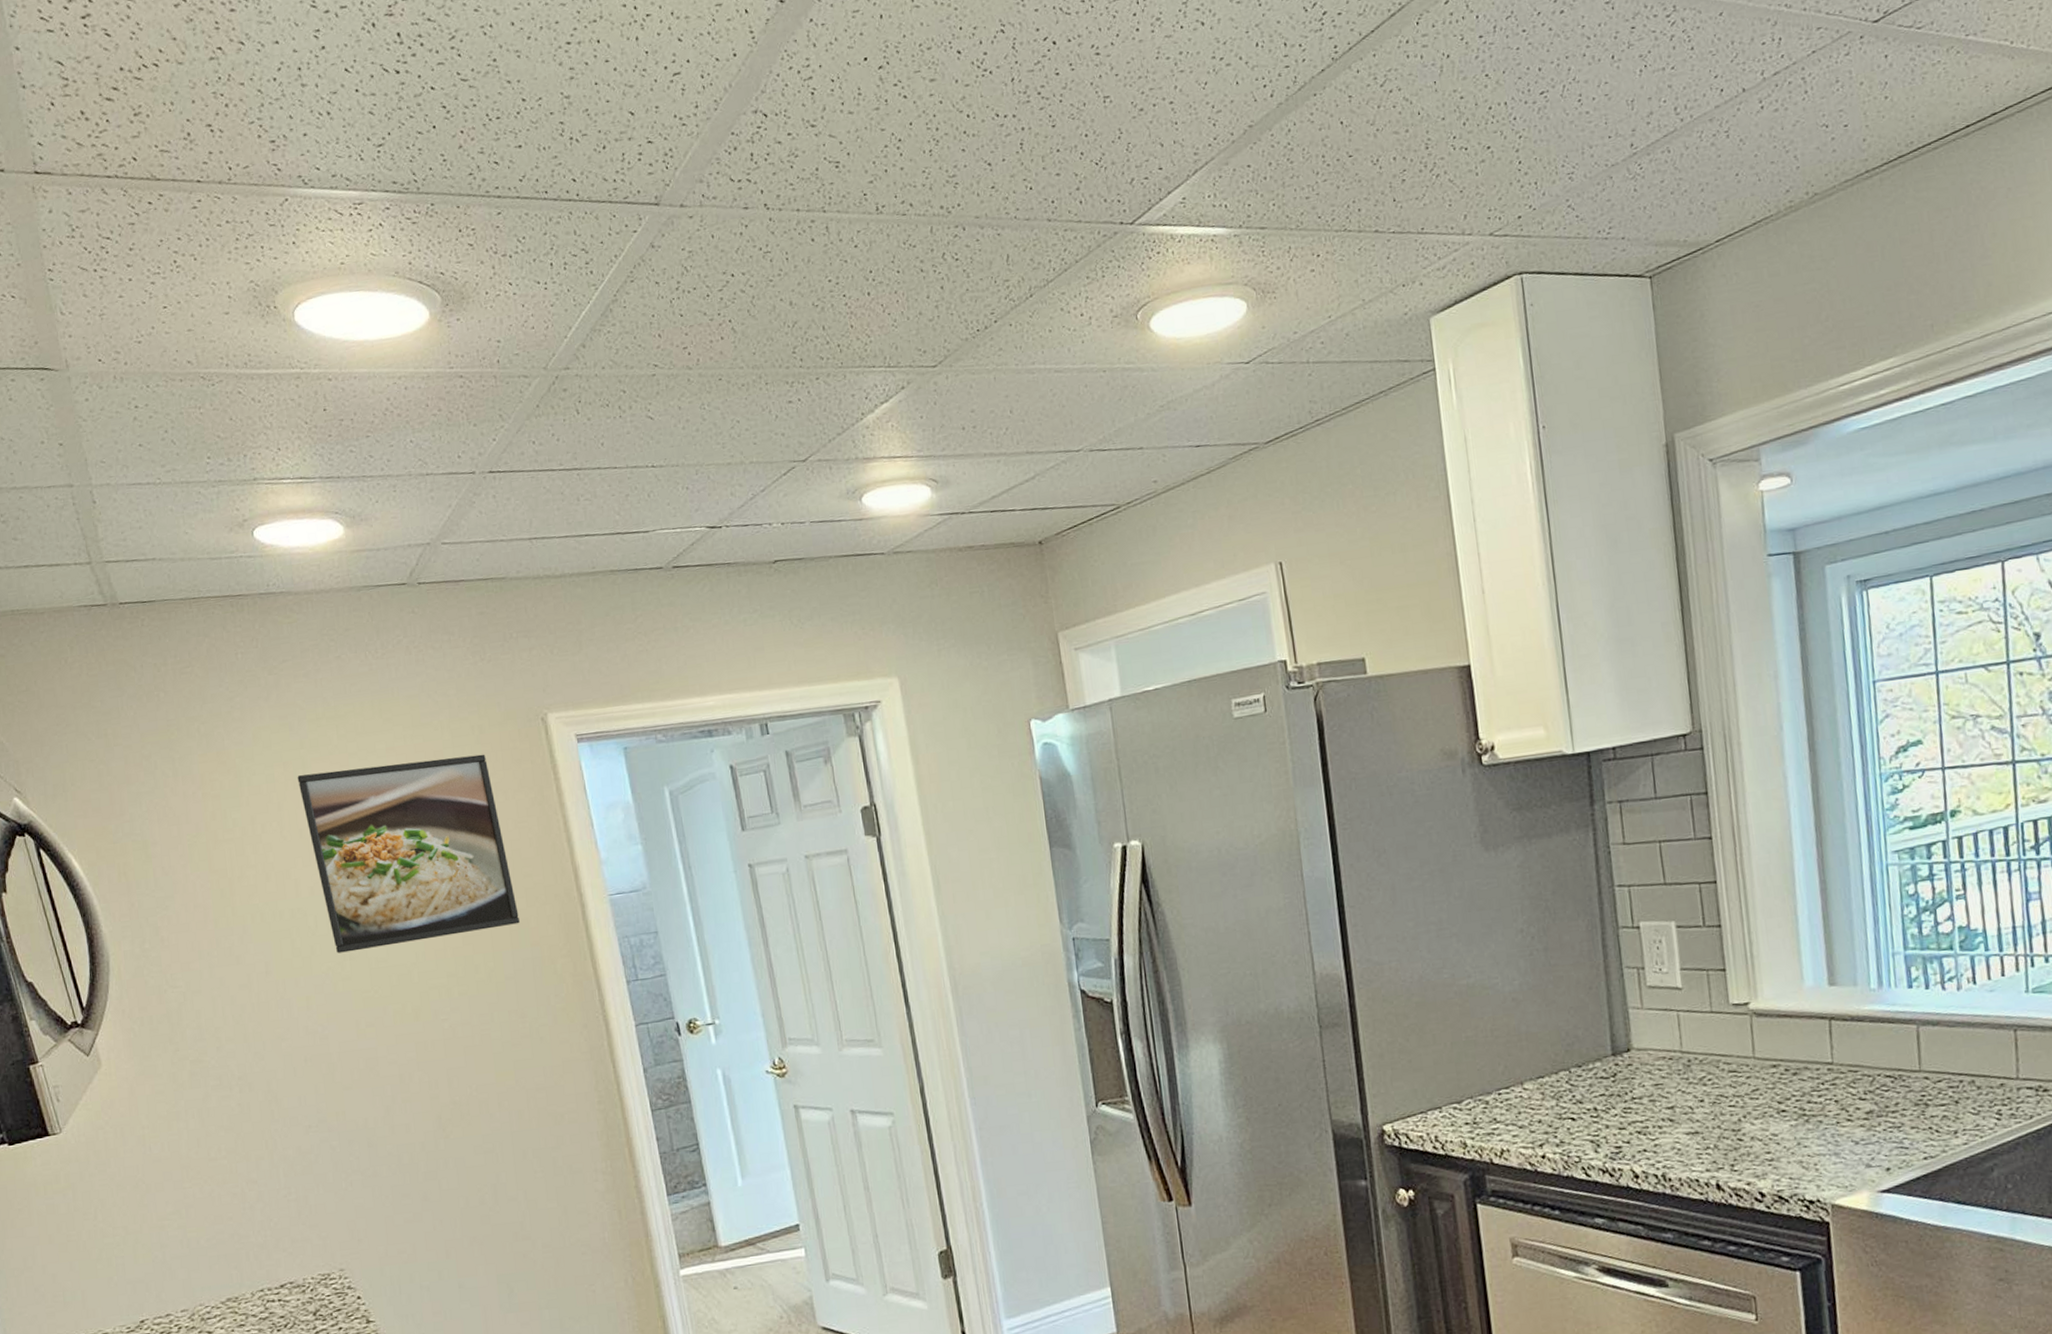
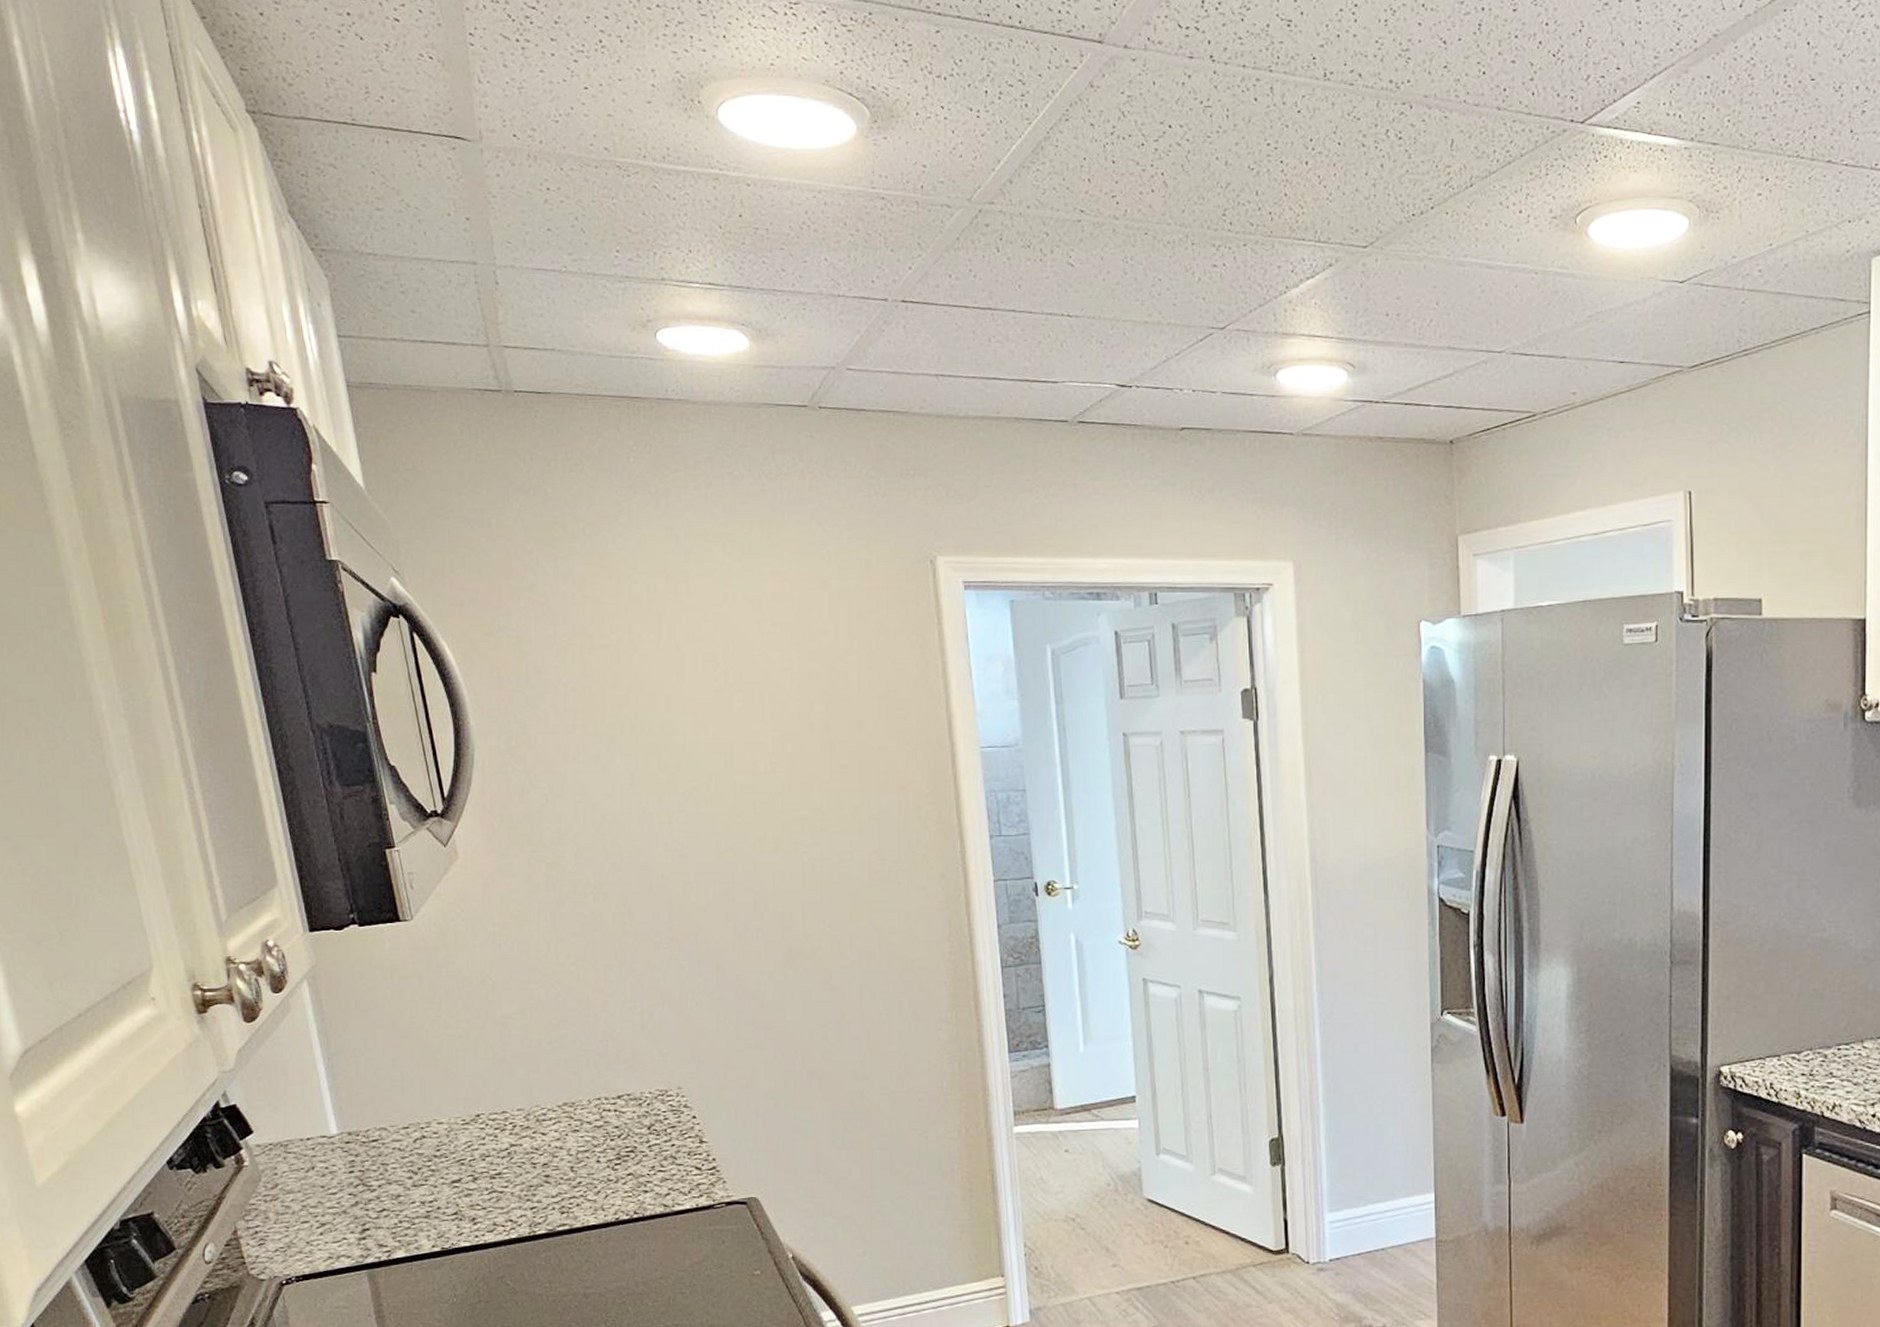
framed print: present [297,754,520,954] -> none [679,589,889,774]

